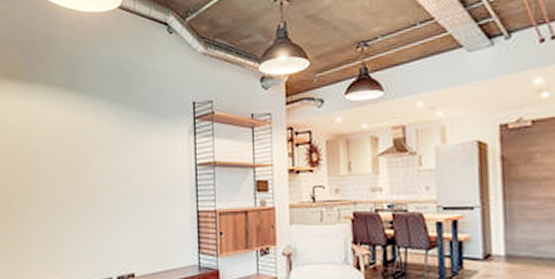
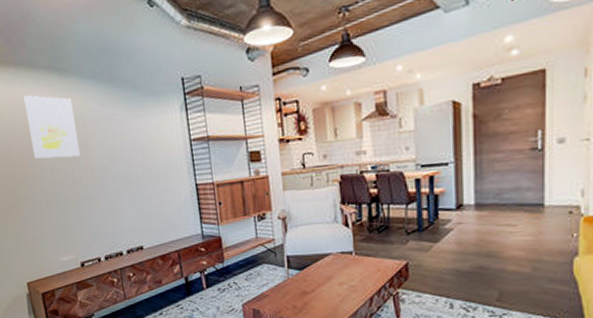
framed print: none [35,111,82,174] -> present [23,95,80,159]

